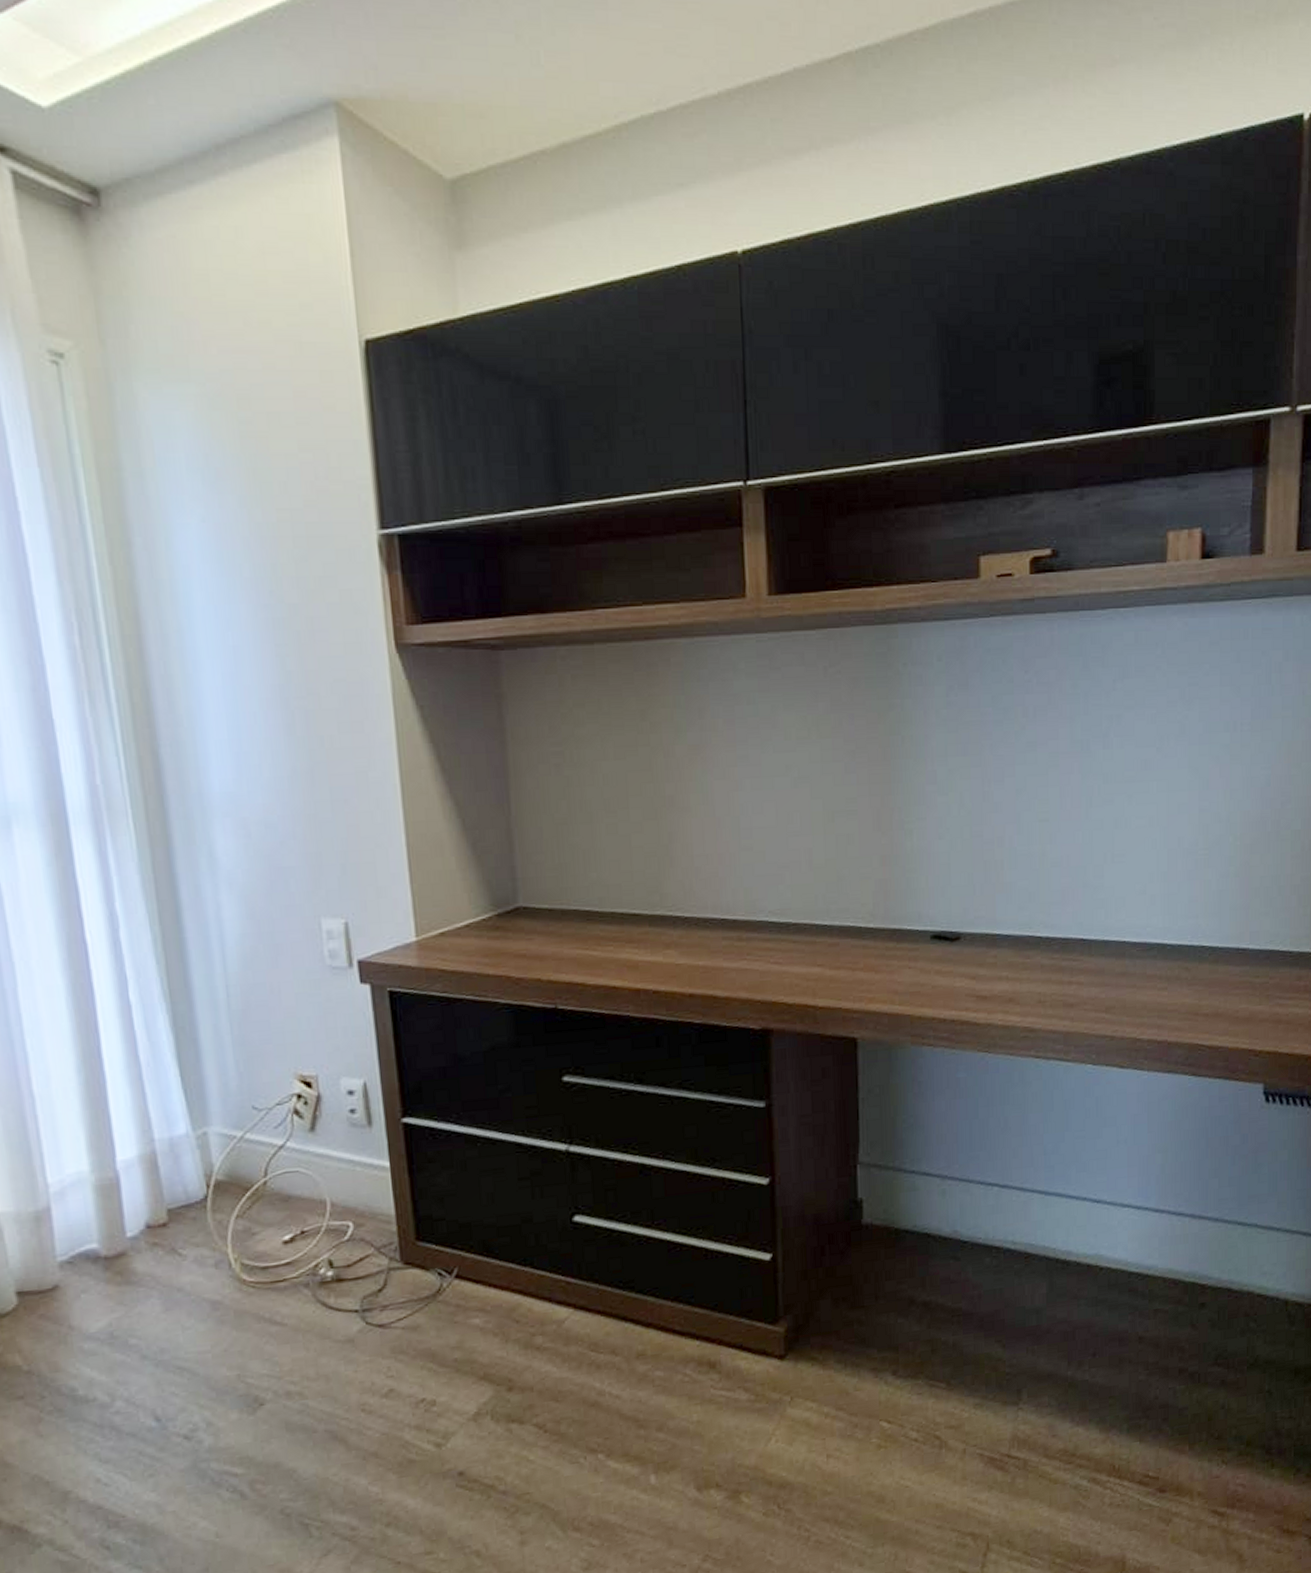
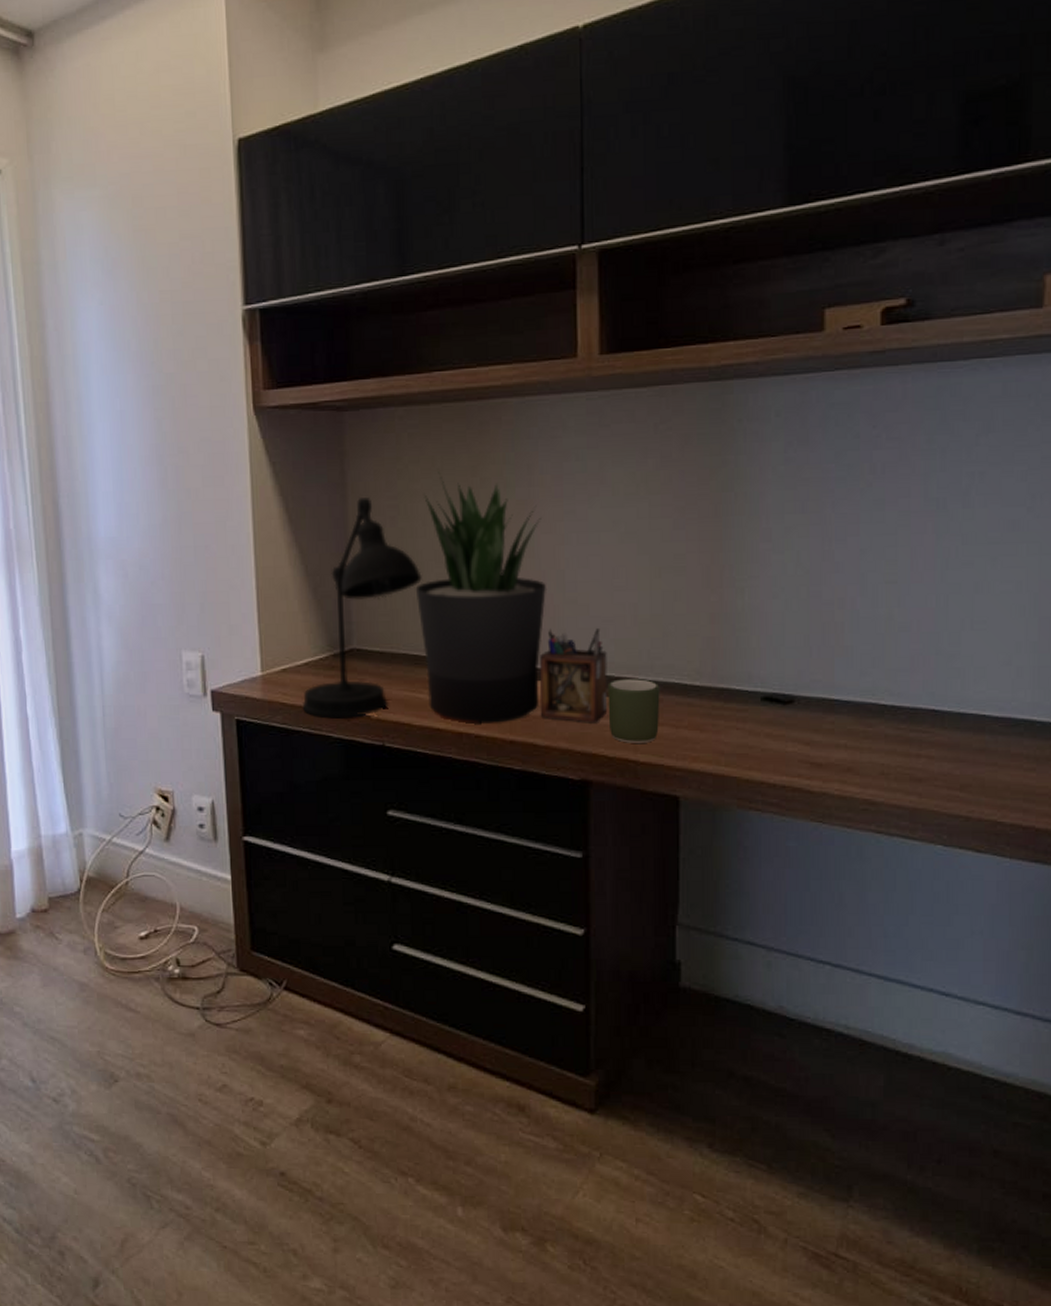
desk lamp: none [464,744,592,983] -> present [302,498,422,719]
planter: none [584,712,723,979] -> present [415,468,547,724]
desk organizer: none [717,875,786,971] -> present [540,628,608,723]
mug: none [785,923,837,989] -> present [607,679,660,743]

